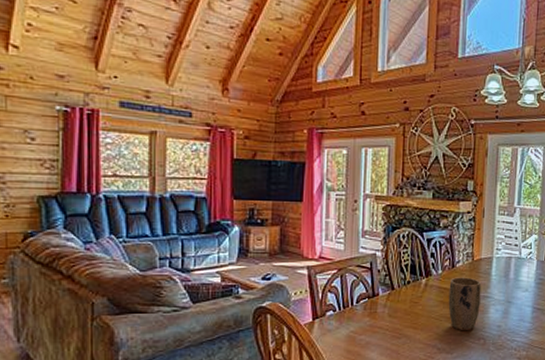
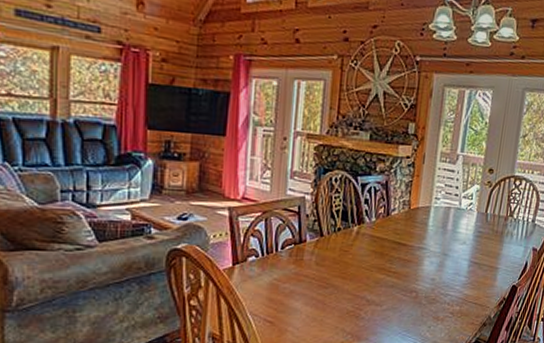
plant pot: present [448,277,482,330] -> none [380,226,417,282]

